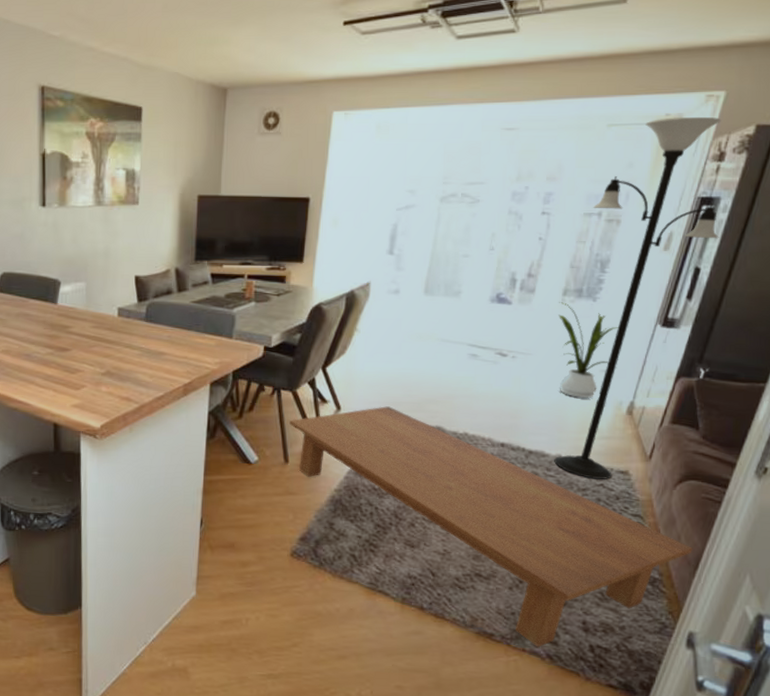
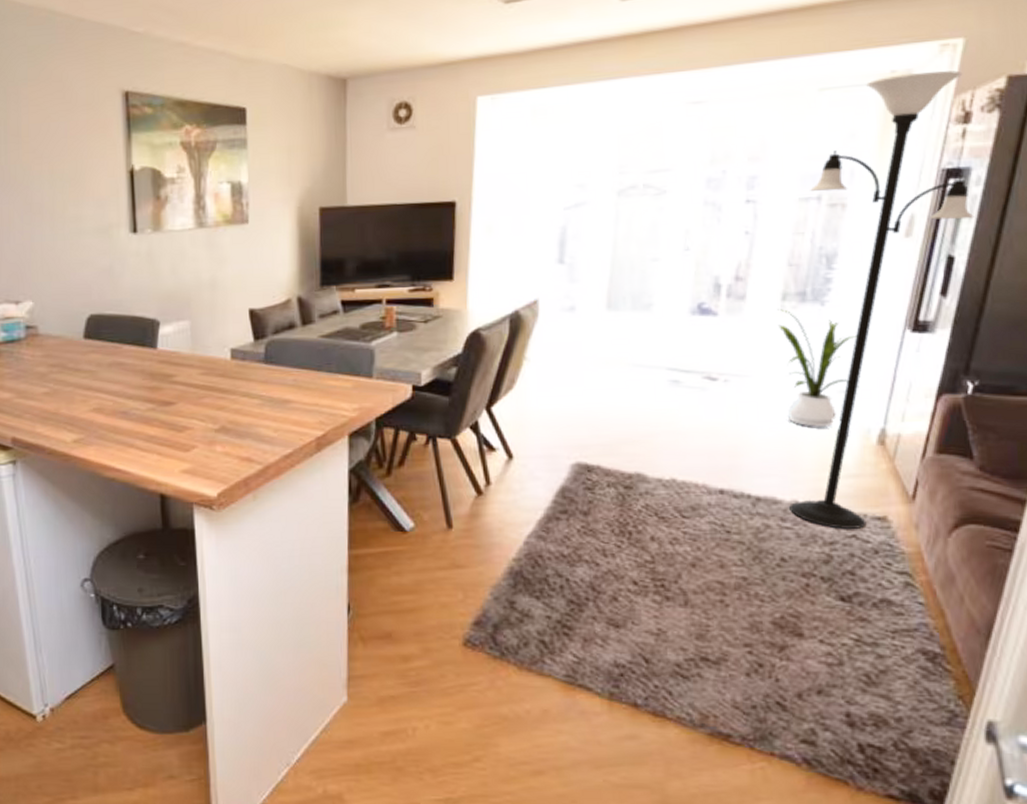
coffee table: present [290,406,693,648] -> none [450,451,982,750]

